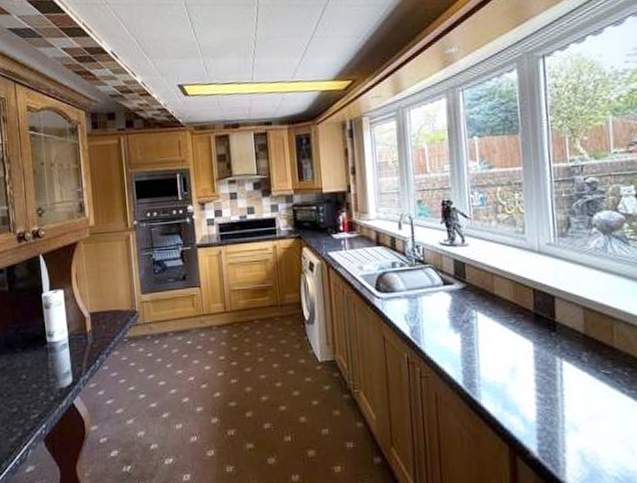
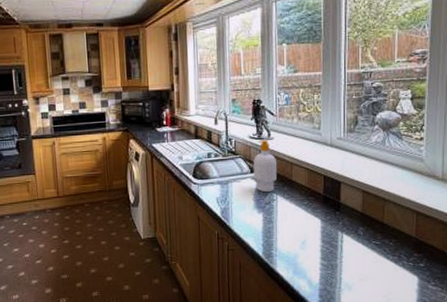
soap bottle: none [446,247,475,309] -> present [253,140,278,193]

